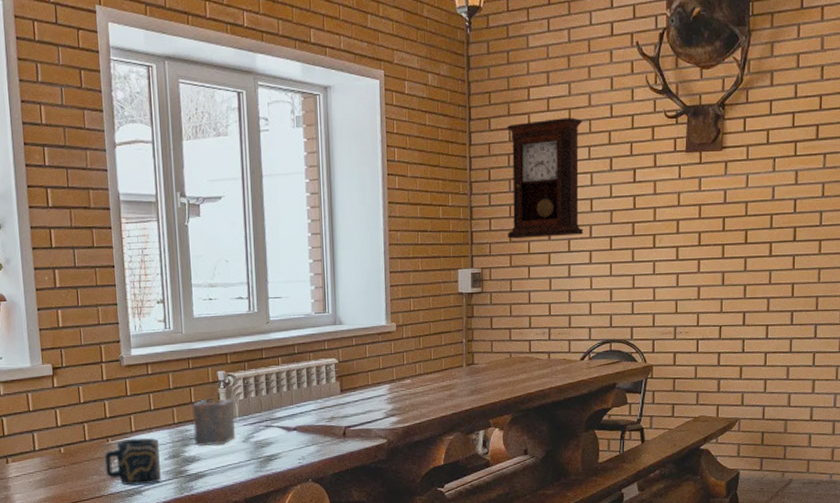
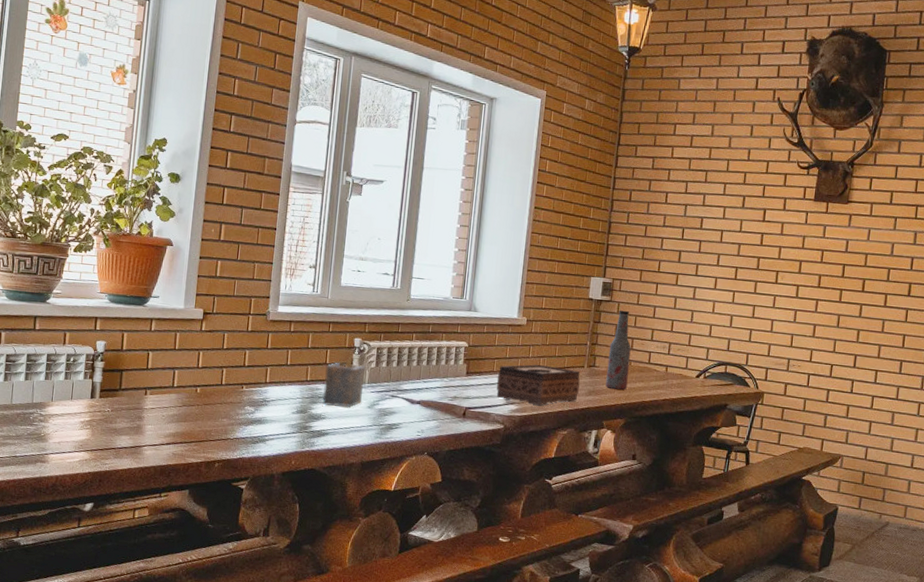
cup: present [104,437,161,486] -> none [235,389,289,435]
tissue box: none [373,370,460,413] -> present [496,364,580,406]
bottle: none [486,301,510,386] -> present [605,311,631,390]
pendulum clock: present [507,117,584,239] -> none [640,154,722,262]

